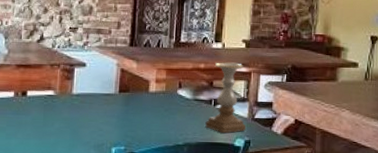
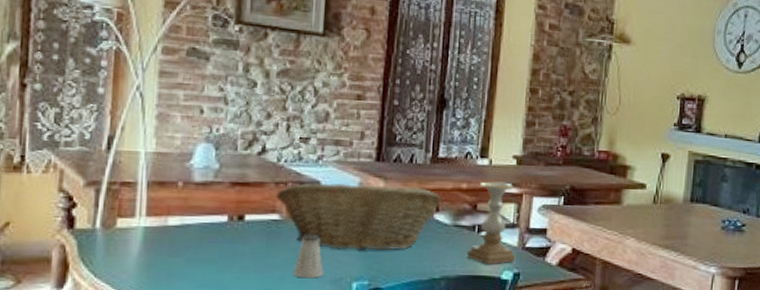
fruit basket: none [50,64,183,122] -> present [274,182,441,251]
saltshaker: none [64,108,88,144] -> present [293,235,323,279]

